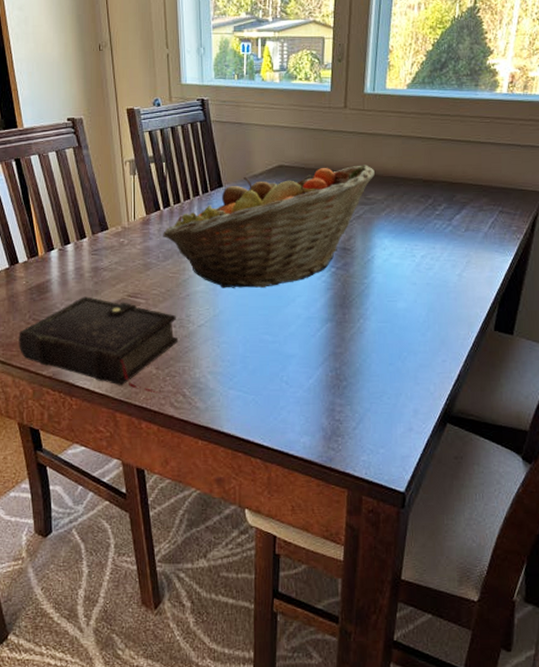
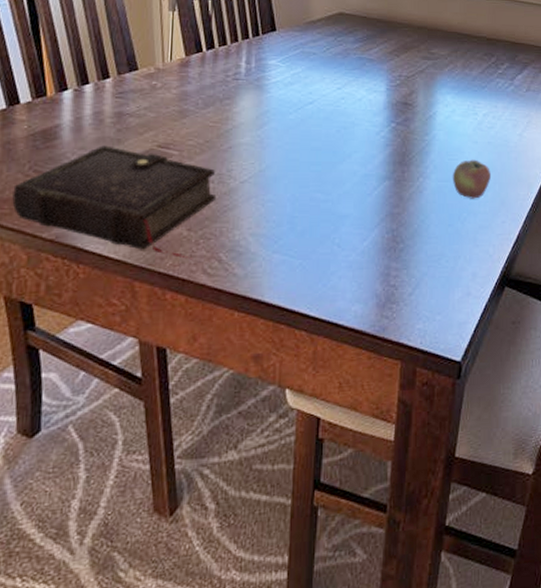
fruit basket: present [162,164,375,288] -> none [203,18,439,142]
apple: none [391,300,431,339] -> present [452,159,492,199]

